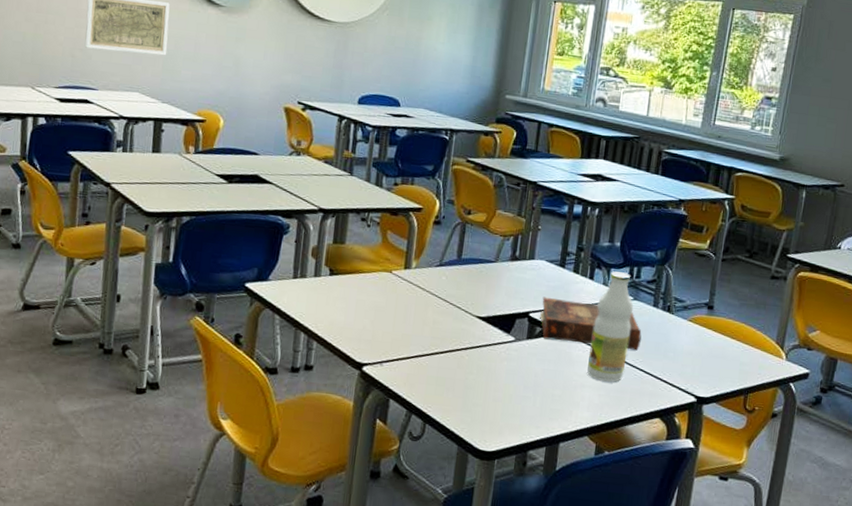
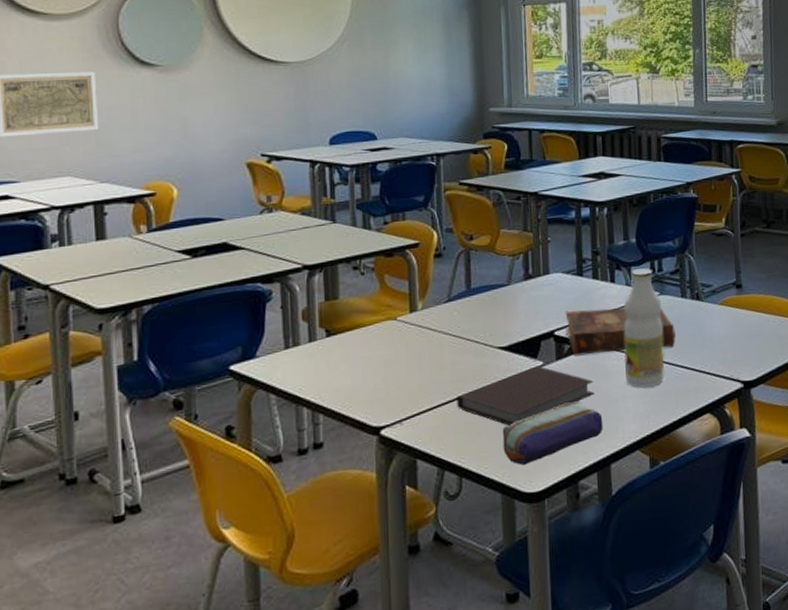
notebook: none [432,340,558,389] -> present [457,365,595,427]
pencil case: none [466,379,560,425] -> present [502,401,603,465]

